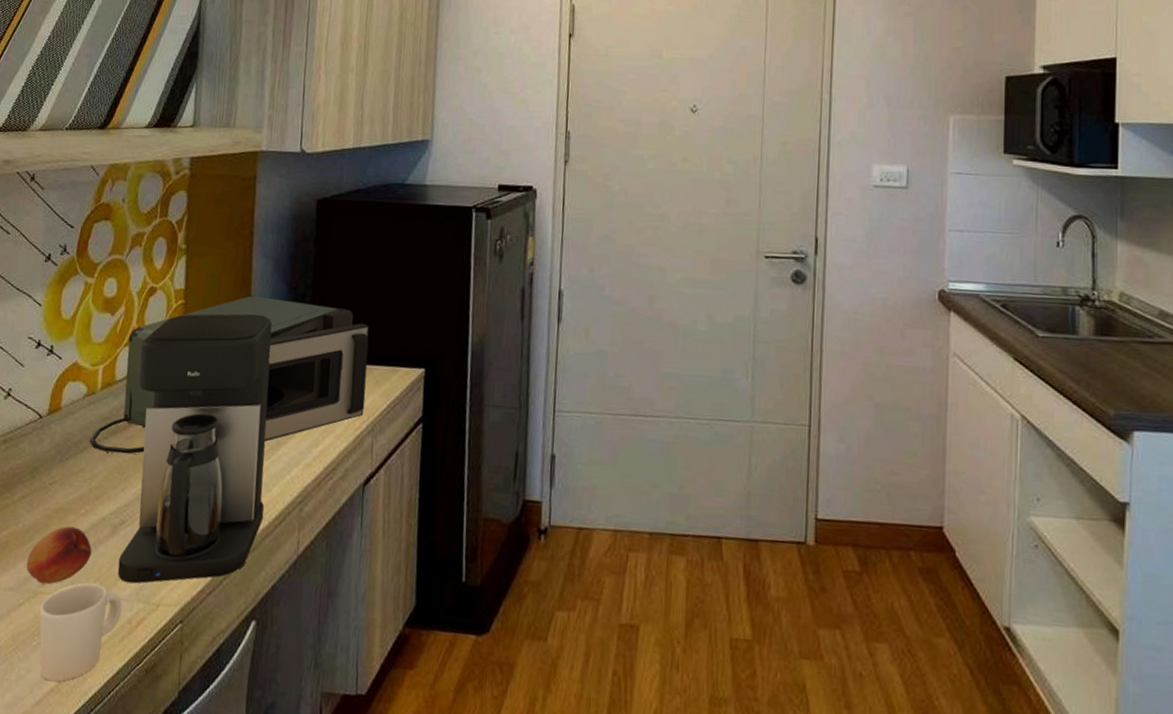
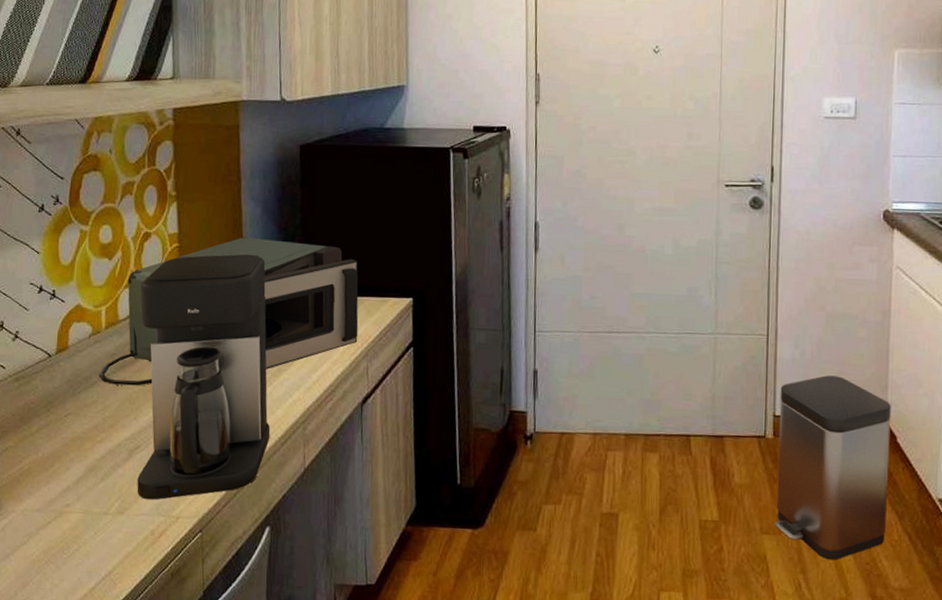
fruit: present [26,526,92,585] -> none [50,452,111,505]
mug: present [39,582,123,682] -> none [66,501,145,589]
pedal bin: none [815,475,949,695] -> present [774,375,891,560]

